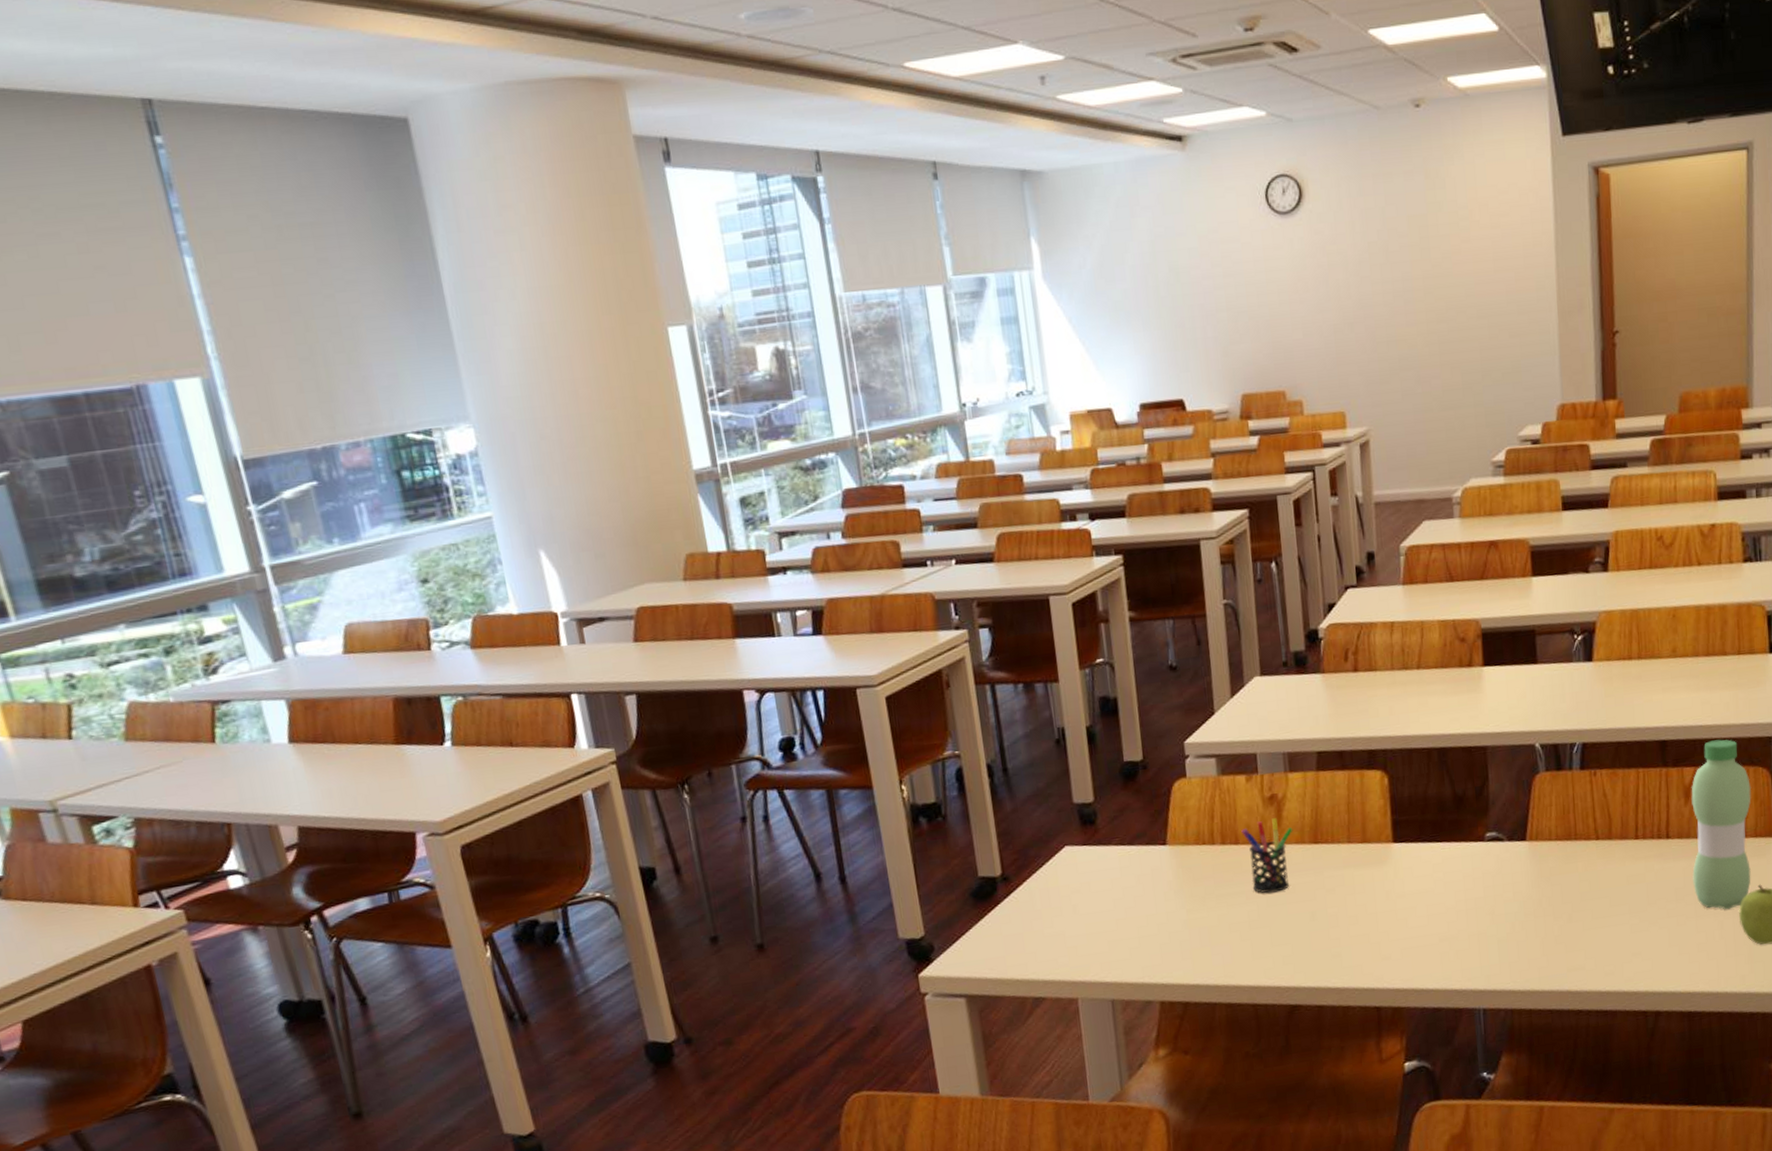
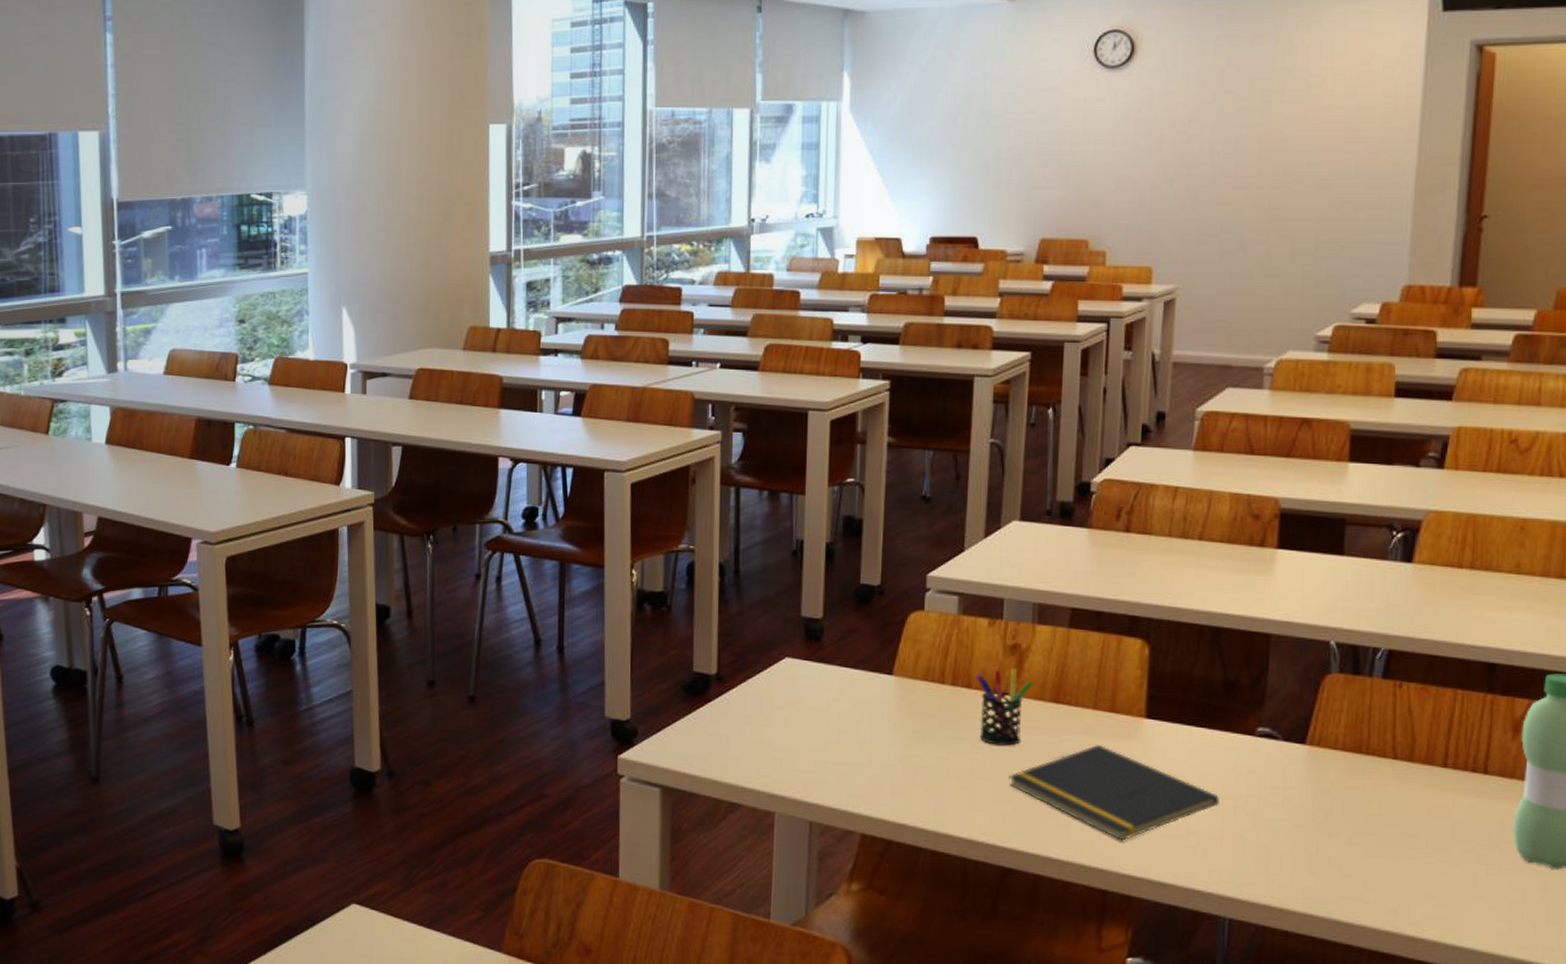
notepad: none [1283,875,1463,959] -> present [1009,745,1219,841]

